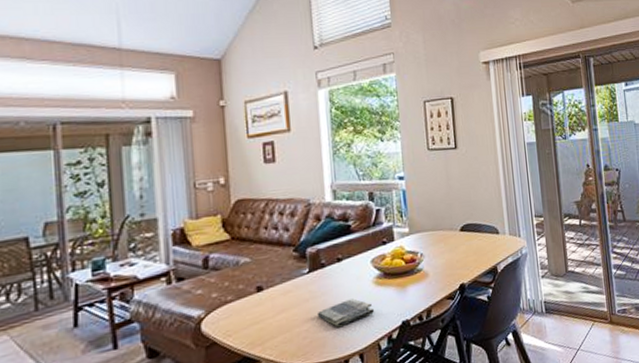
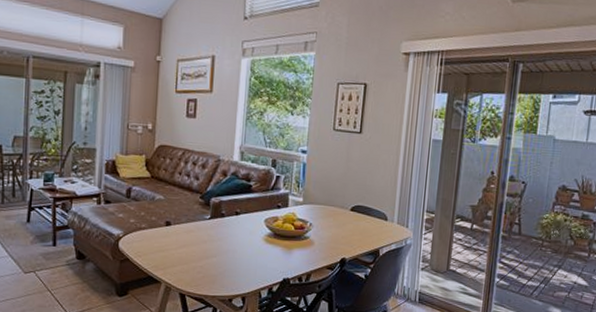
dish towel: present [316,298,375,328] -> none [211,249,261,271]

